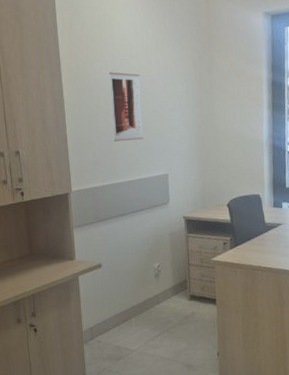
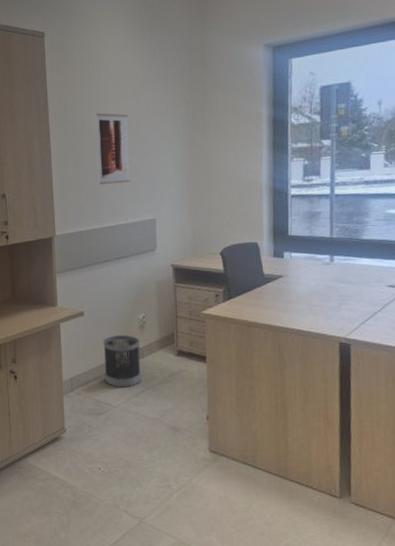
wastebasket: none [121,283,158,333] -> present [103,335,141,387]

